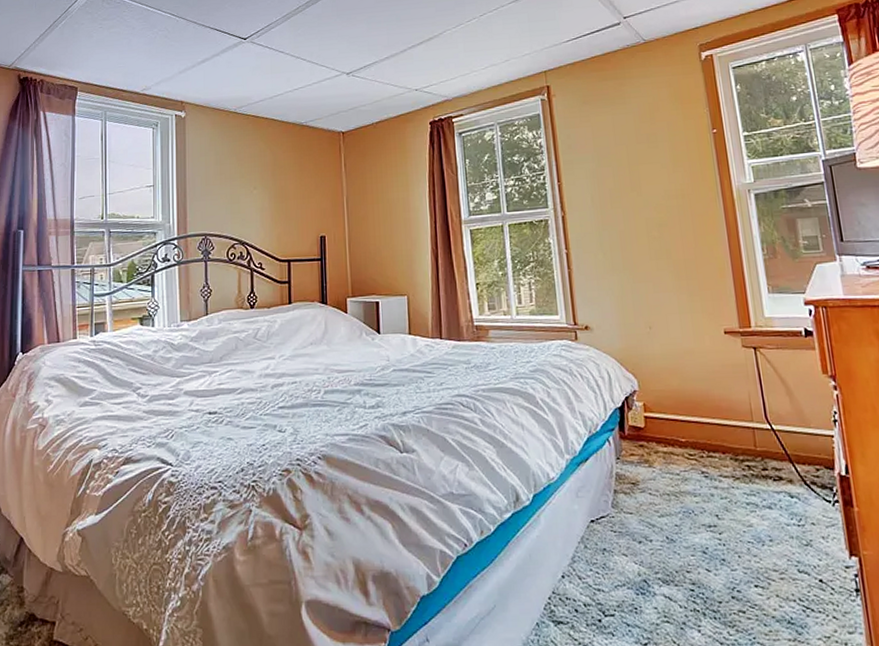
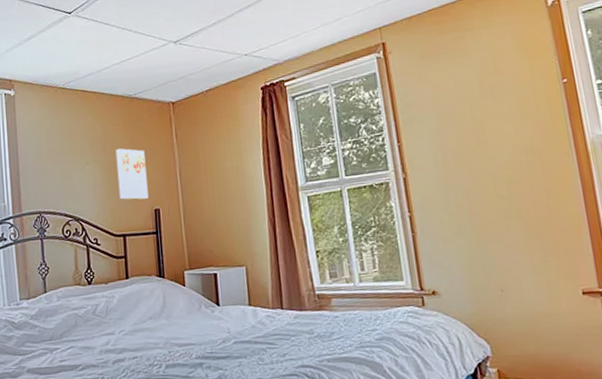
wall art: none [284,175,315,226] -> present [115,148,149,200]

